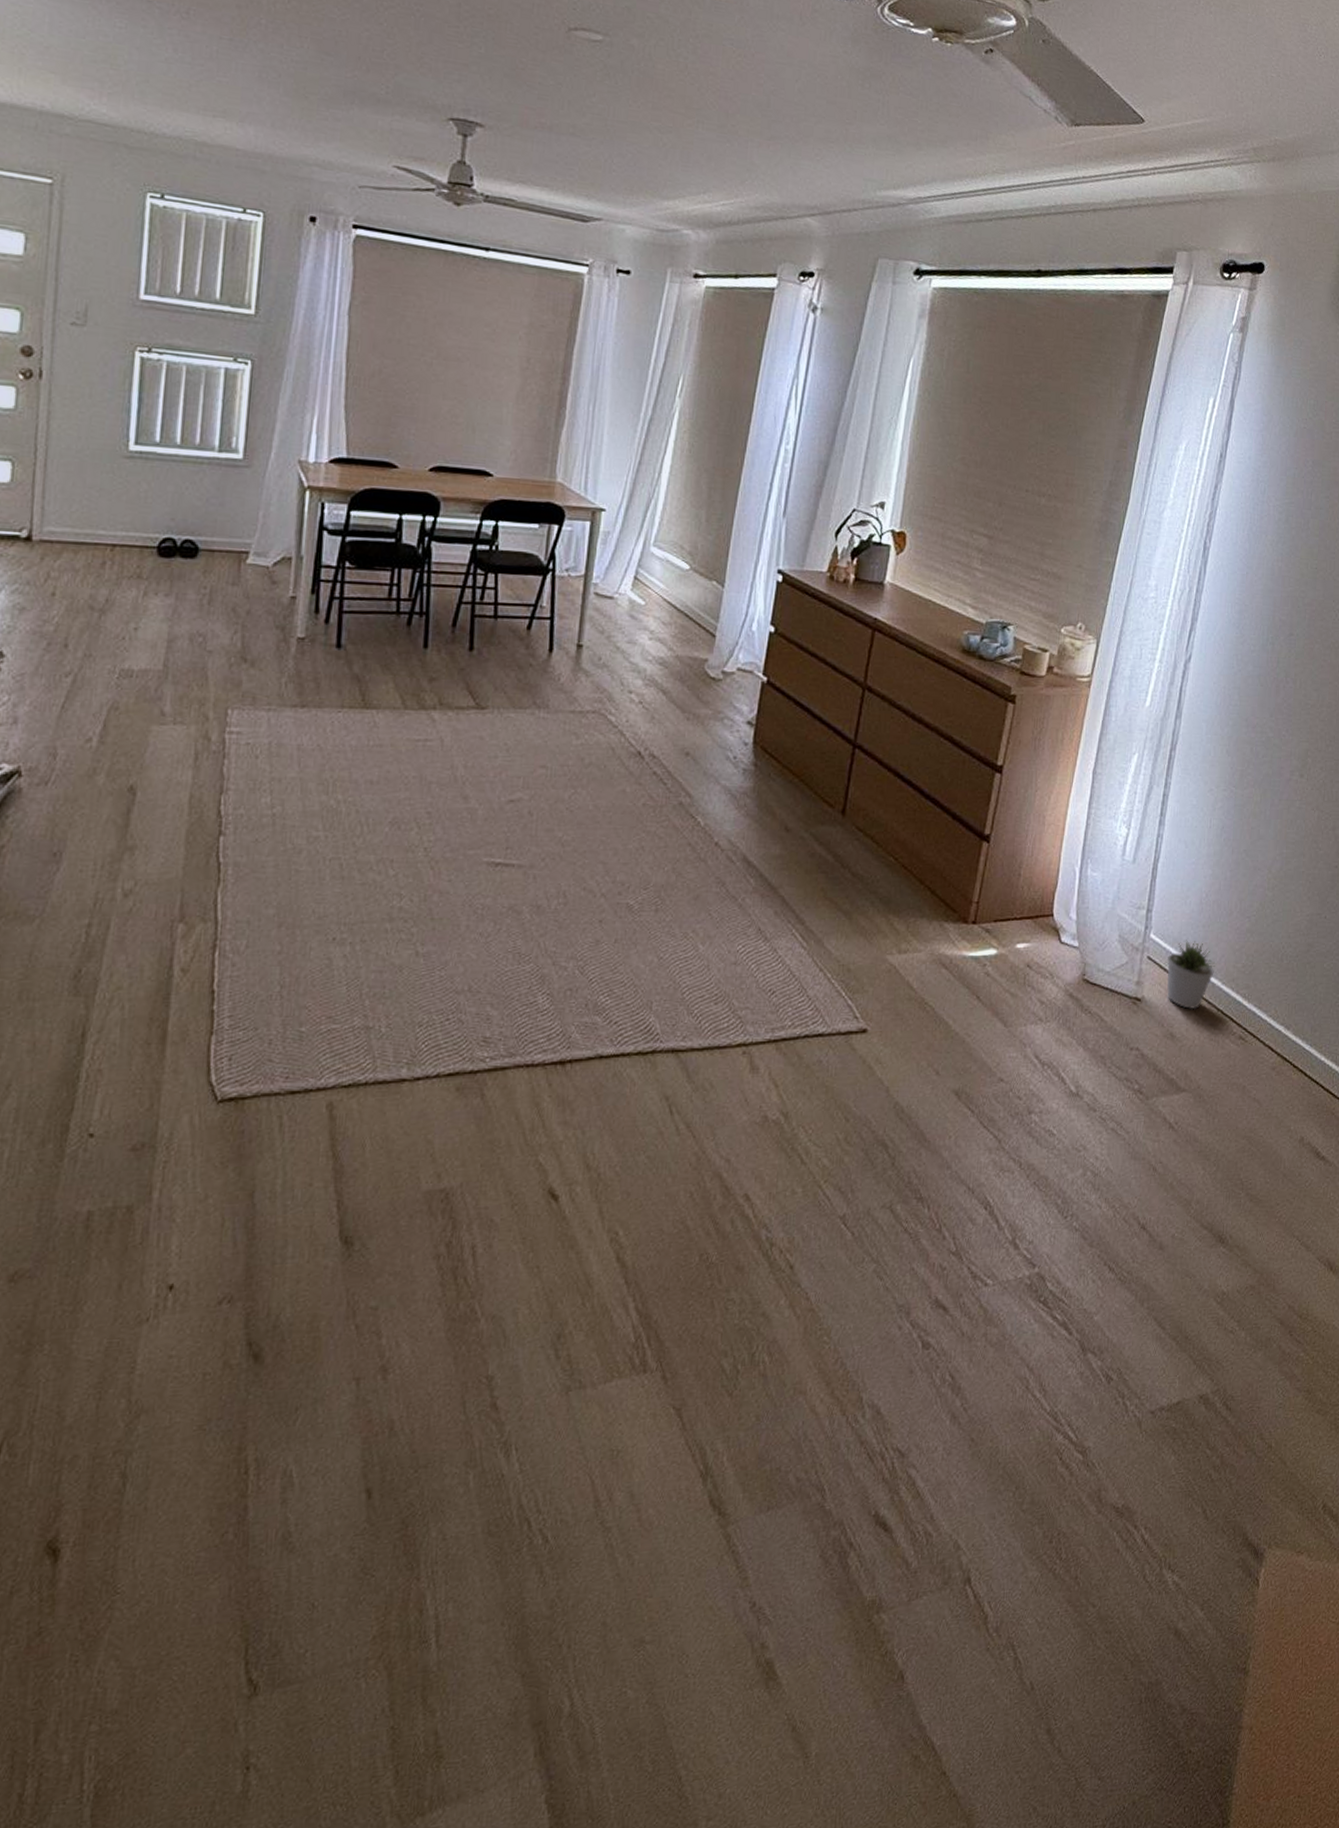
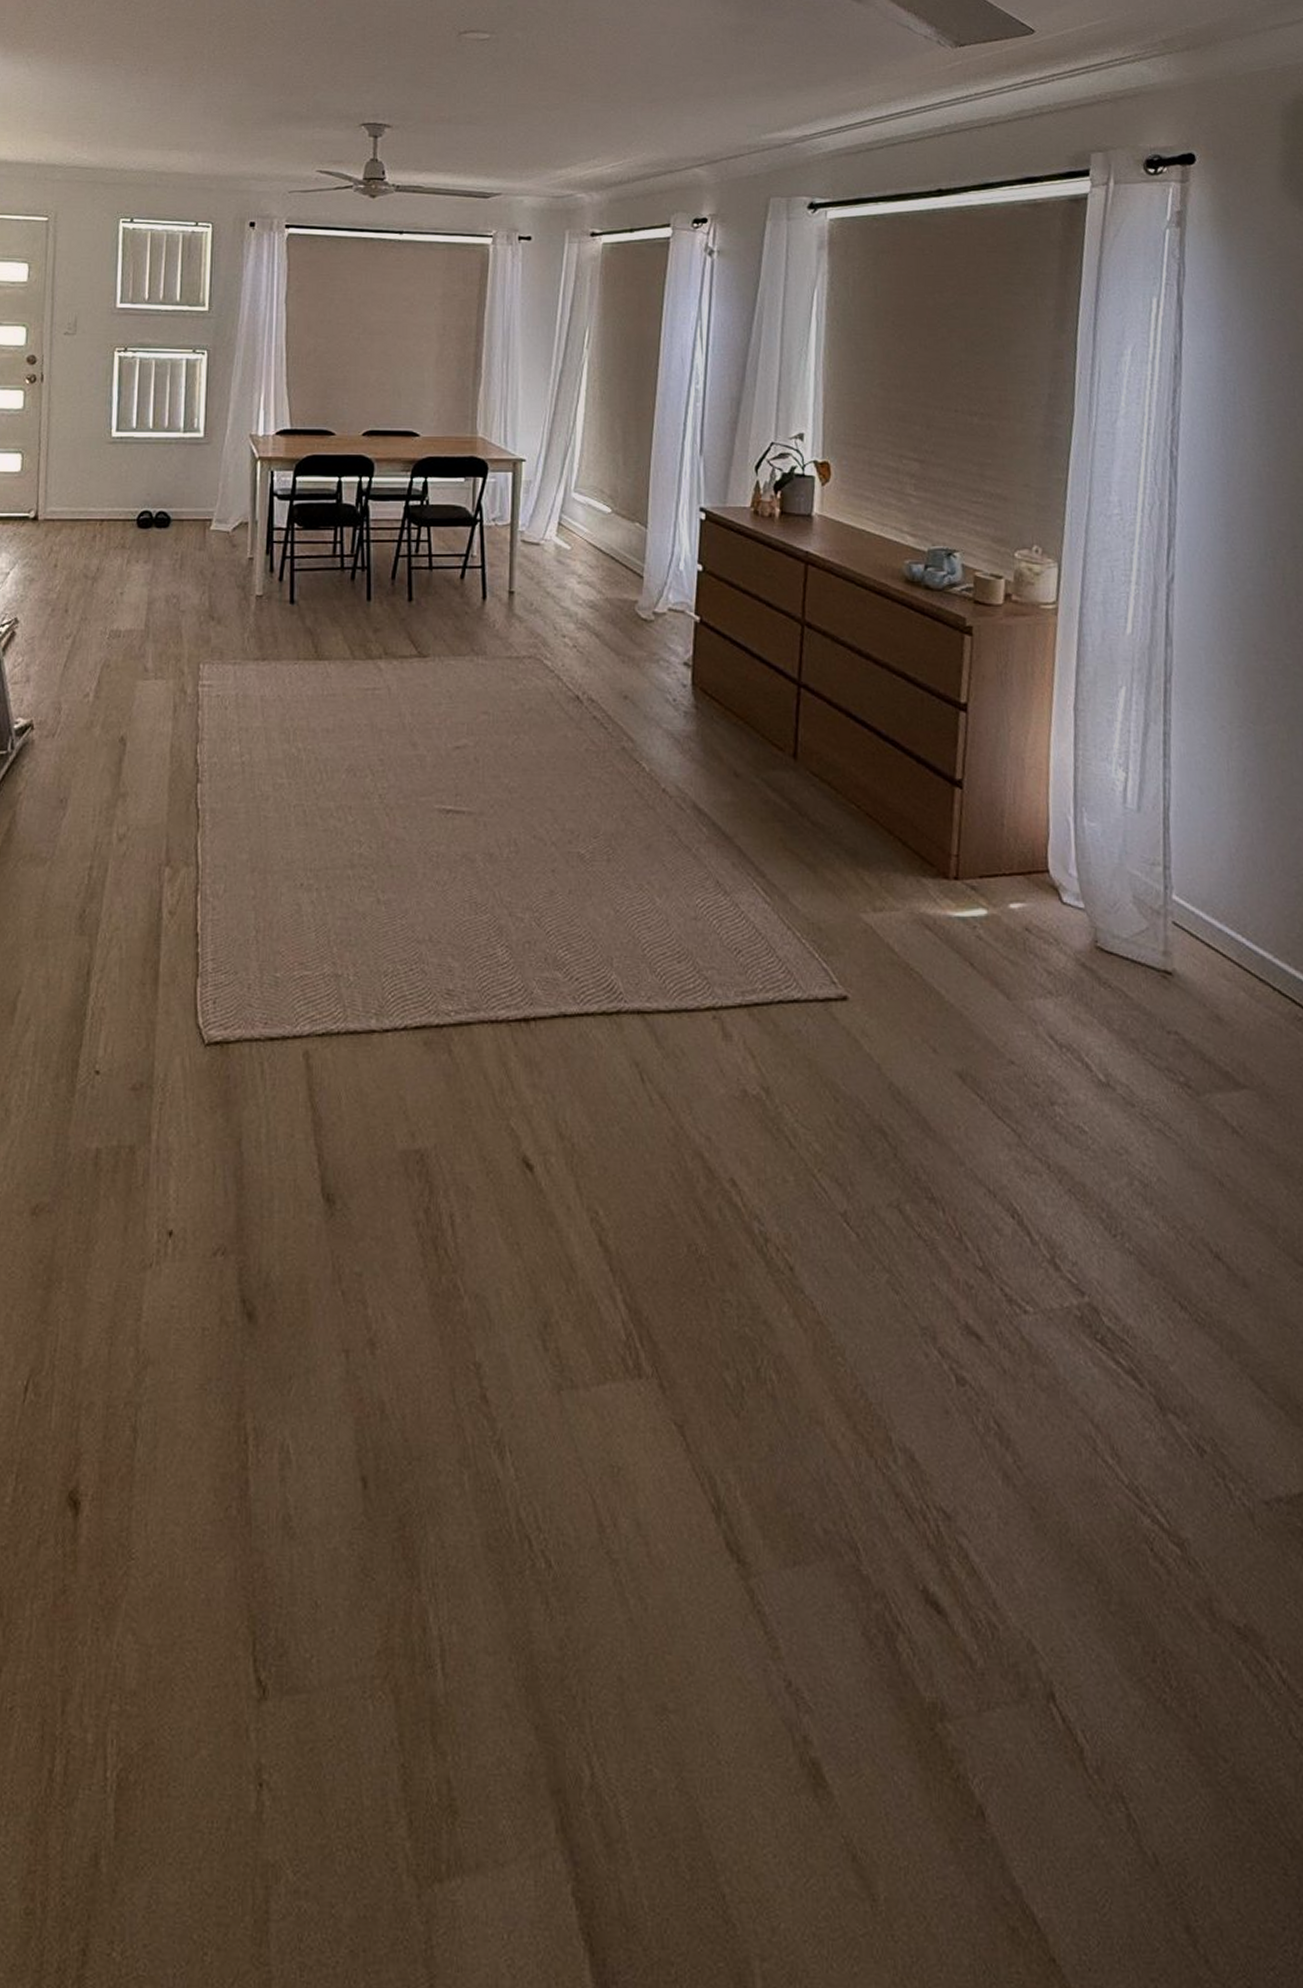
potted plant: present [1166,940,1216,1010] -> none [1197,903,1262,988]

